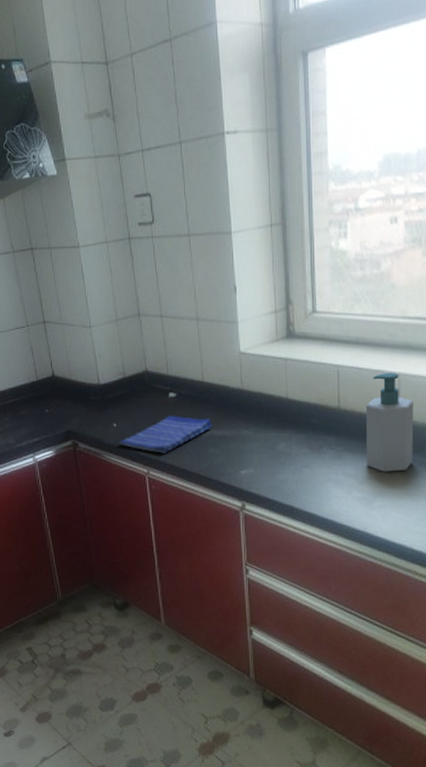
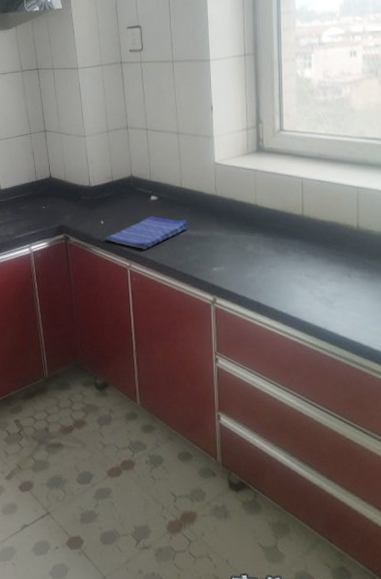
soap bottle: present [365,372,414,472] -> none [327,185,371,275]

